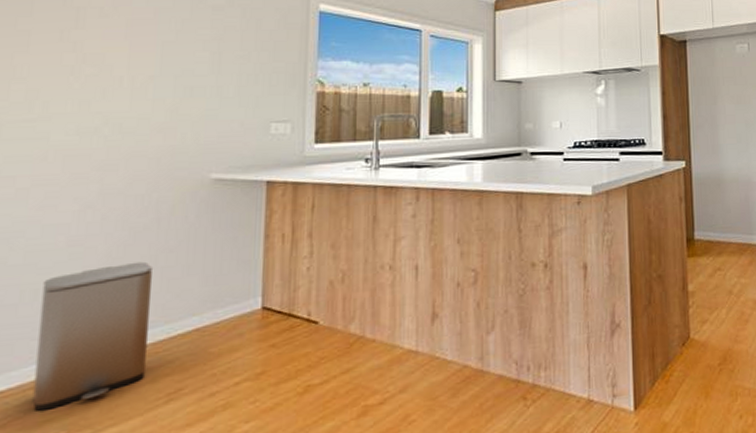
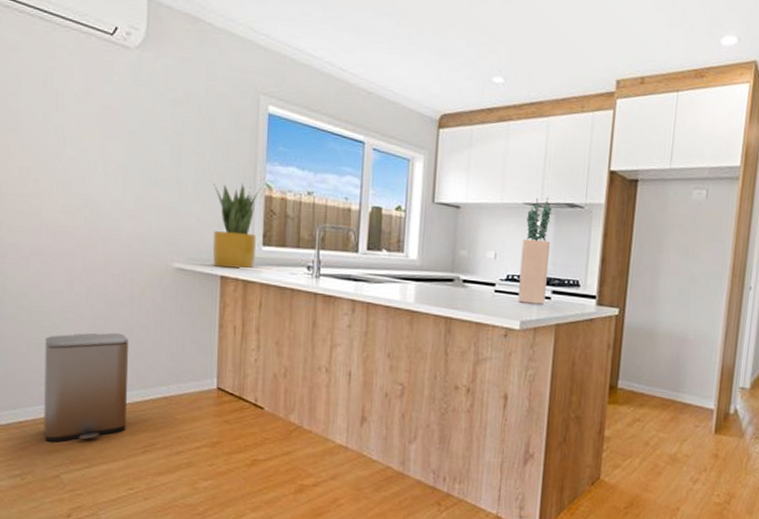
planter: none [257,81,312,172] -> present [212,183,261,269]
vase: none [586,64,614,168] -> present [518,196,552,305]

